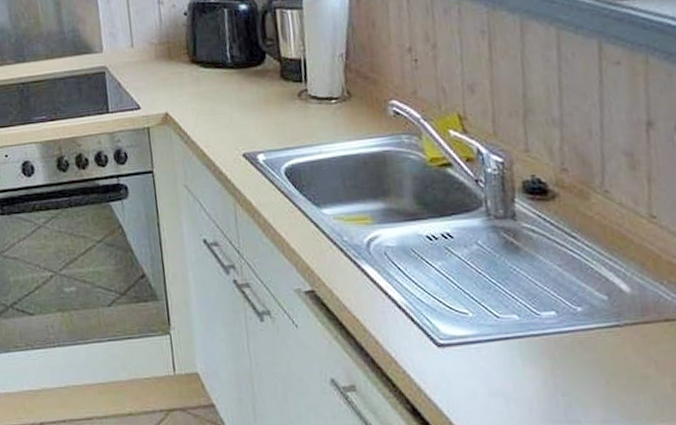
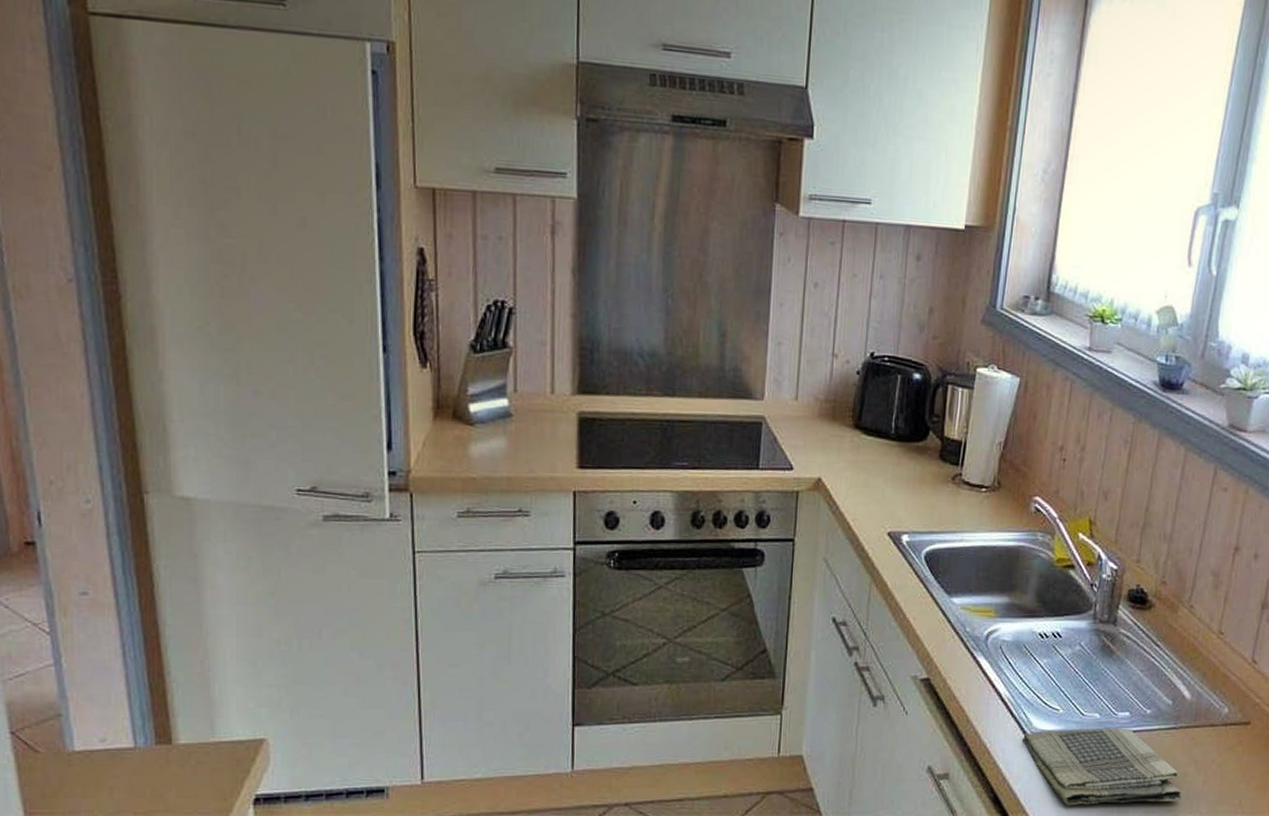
dish towel: none [431,329,647,416] -> present [1023,728,1182,806]

